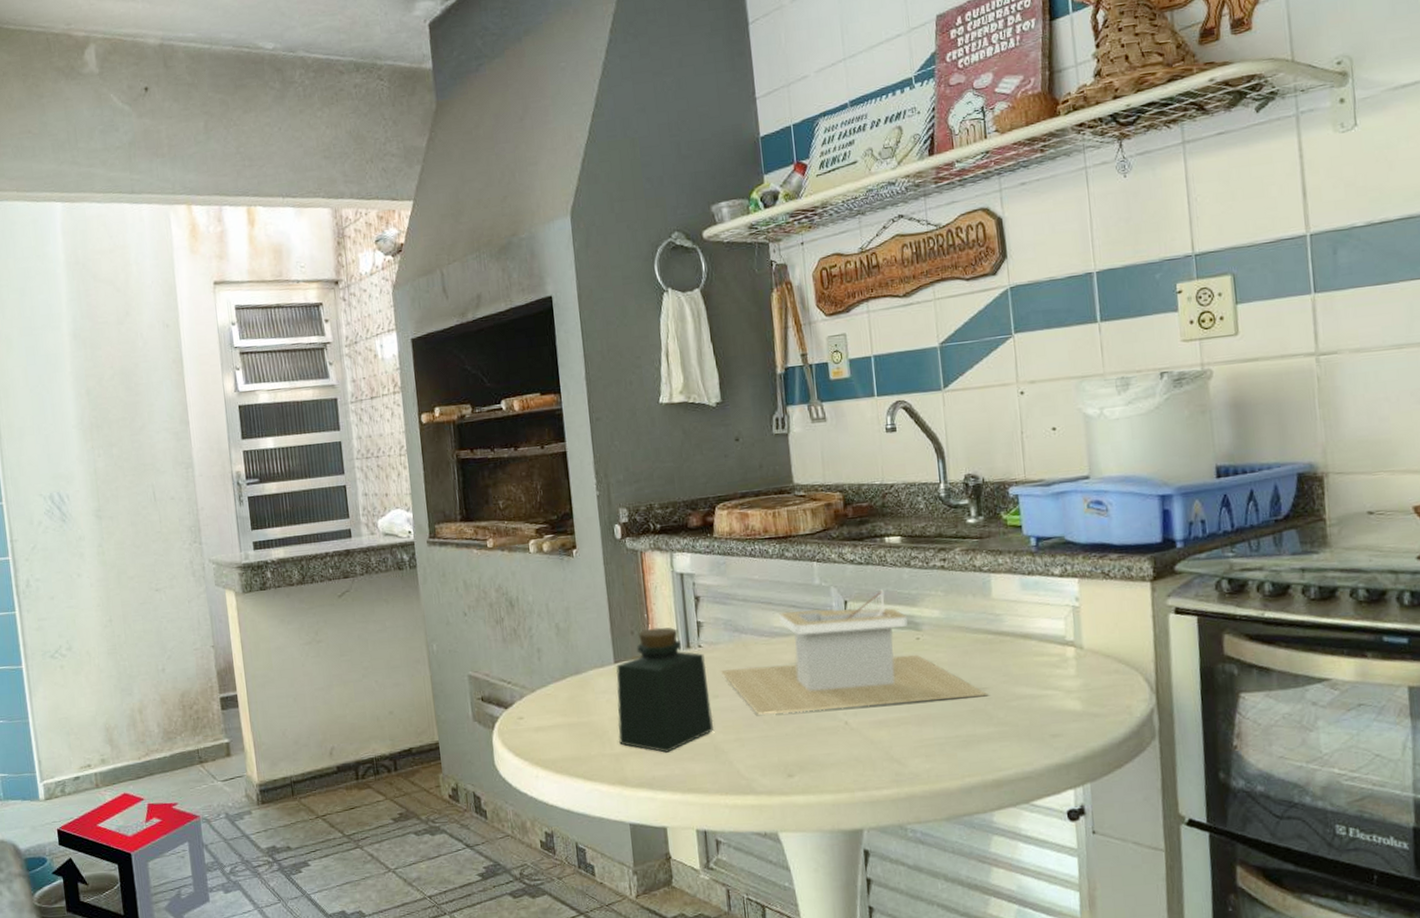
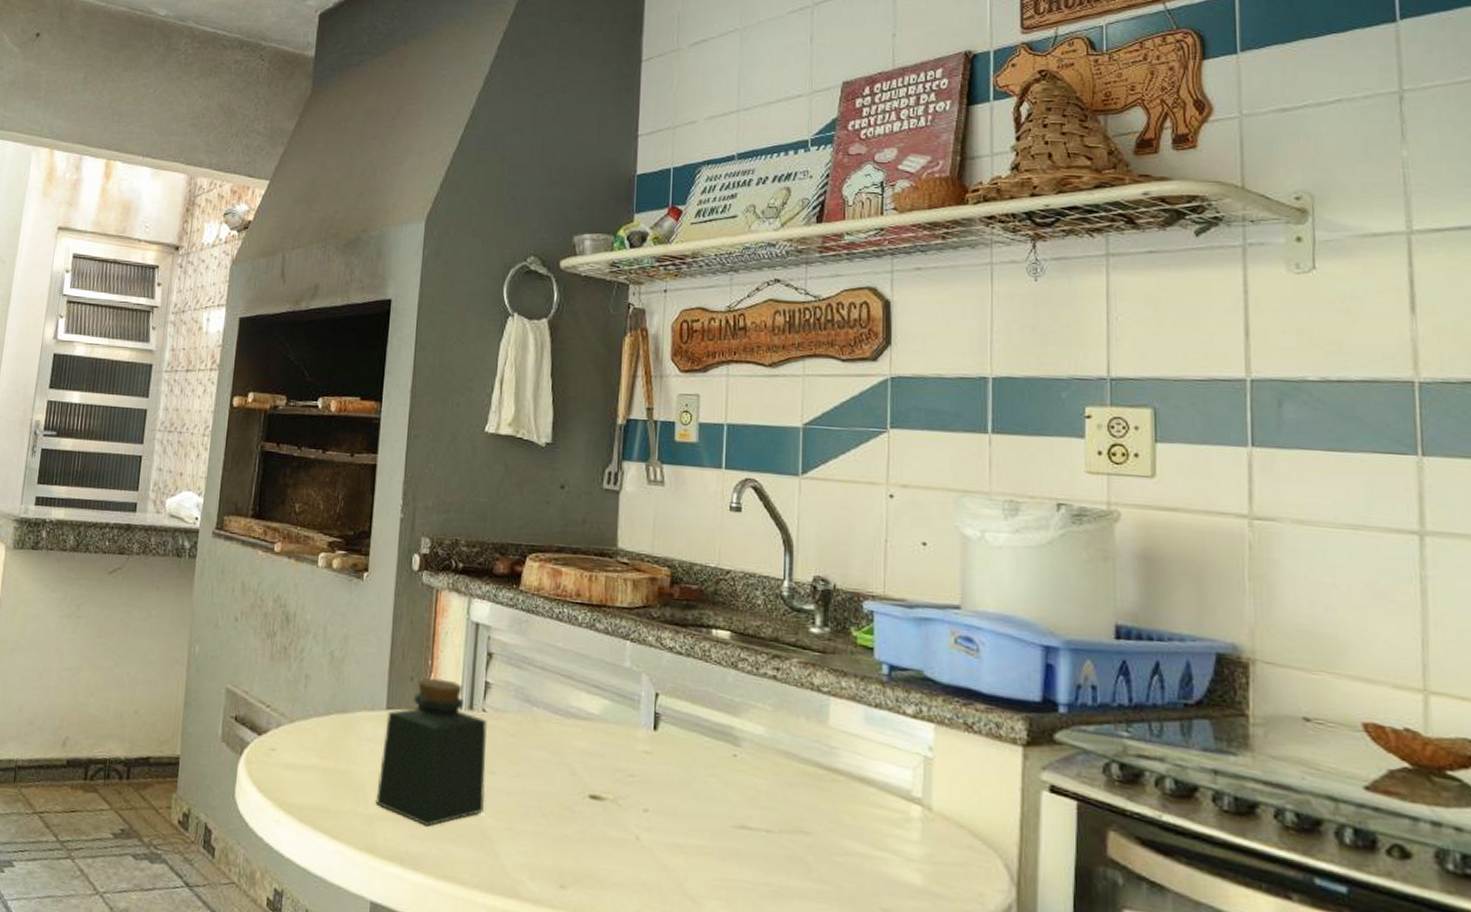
architectural model: present [720,589,989,715] -> none [502,688,811,842]

